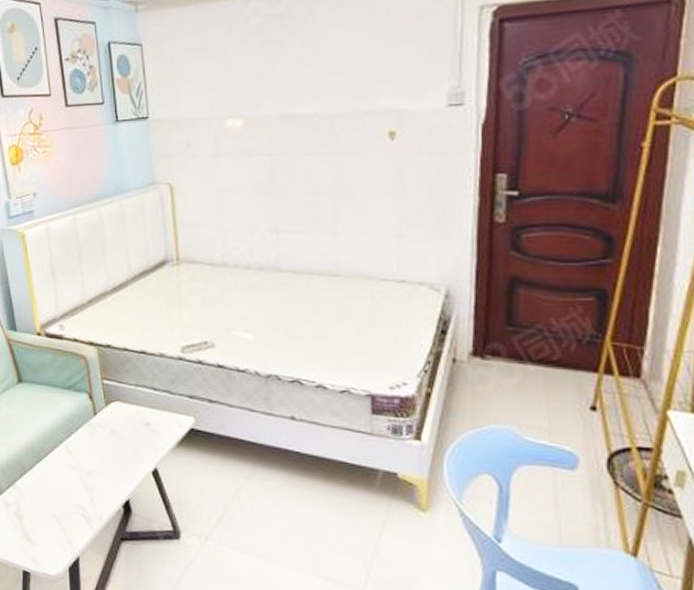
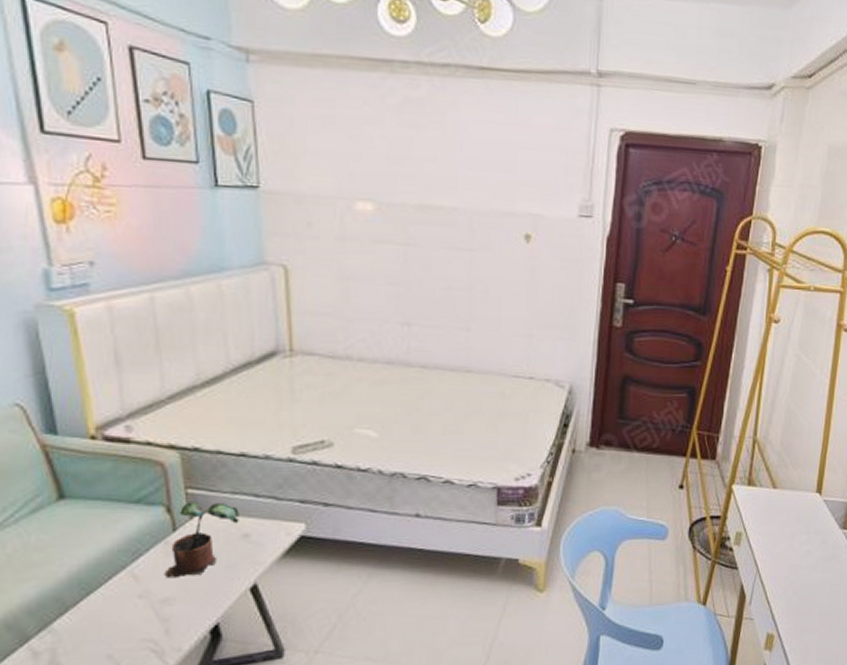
potted plant: none [88,391,142,456] -> present [164,502,239,579]

